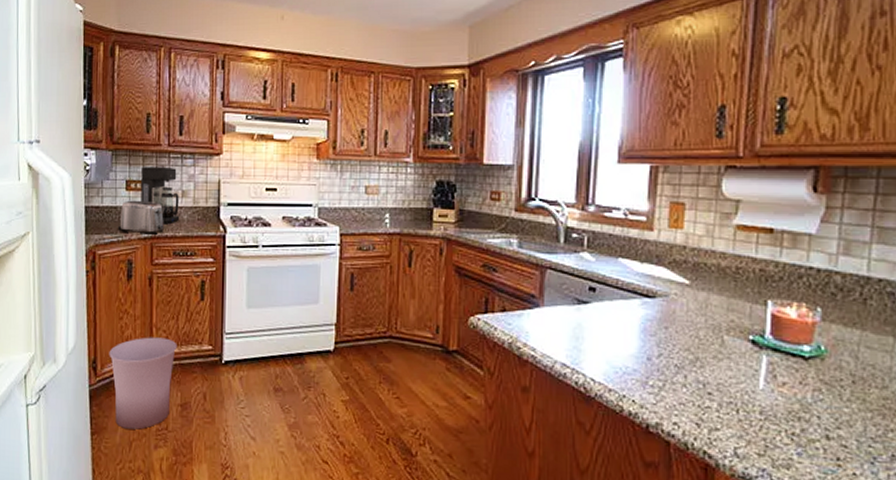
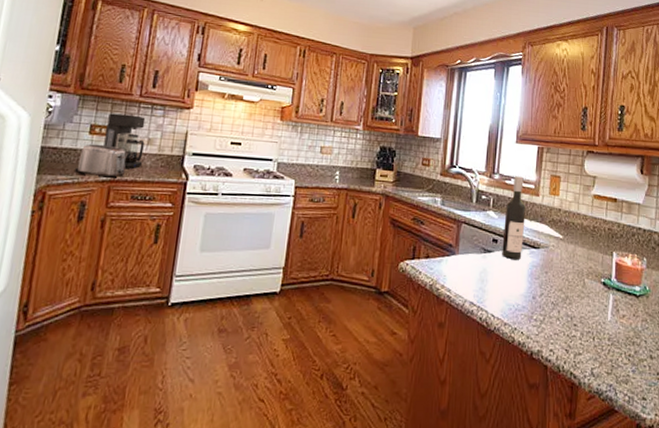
waste bin: present [109,337,177,430] -> none [40,279,123,377]
bottle: none [602,206,634,312] -> present [502,176,526,259]

